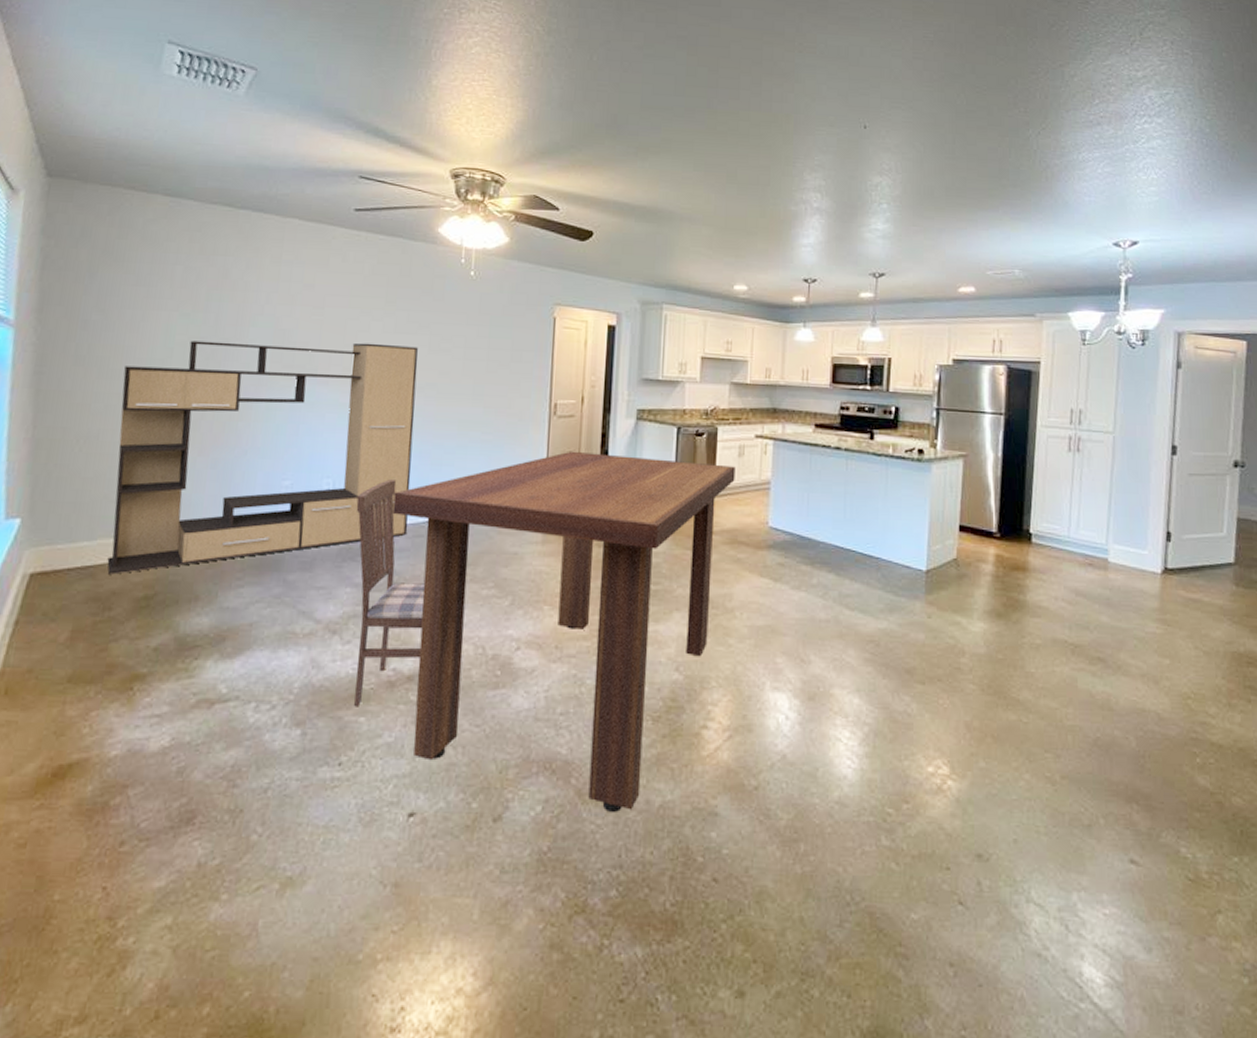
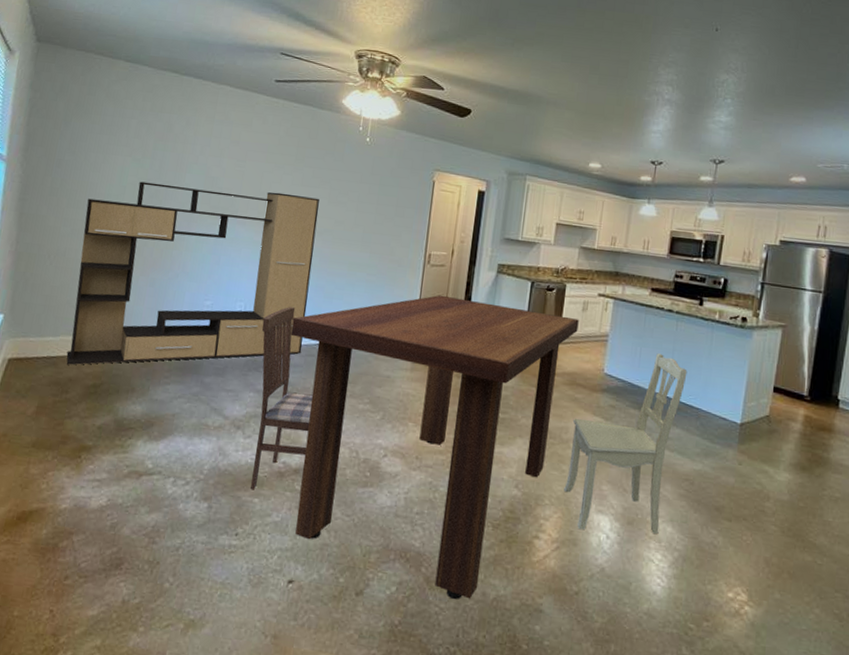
dining chair: none [732,498,863,713] -> present [564,353,687,534]

